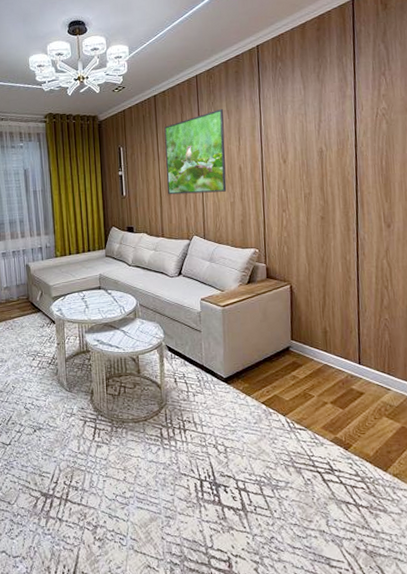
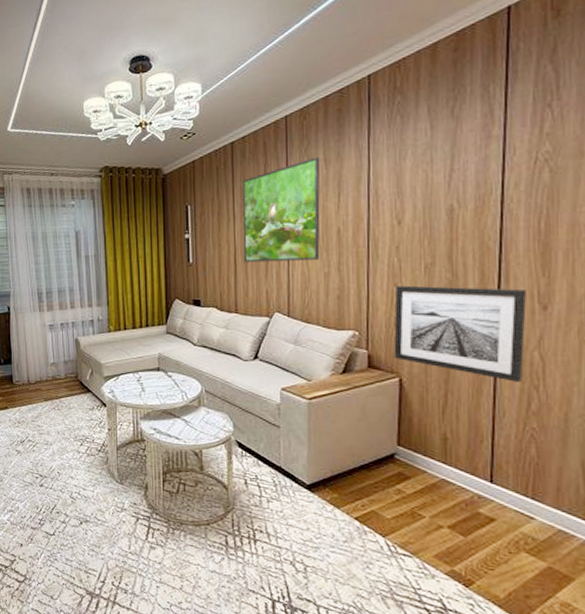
wall art: none [284,211,377,284] -> present [394,285,527,382]

